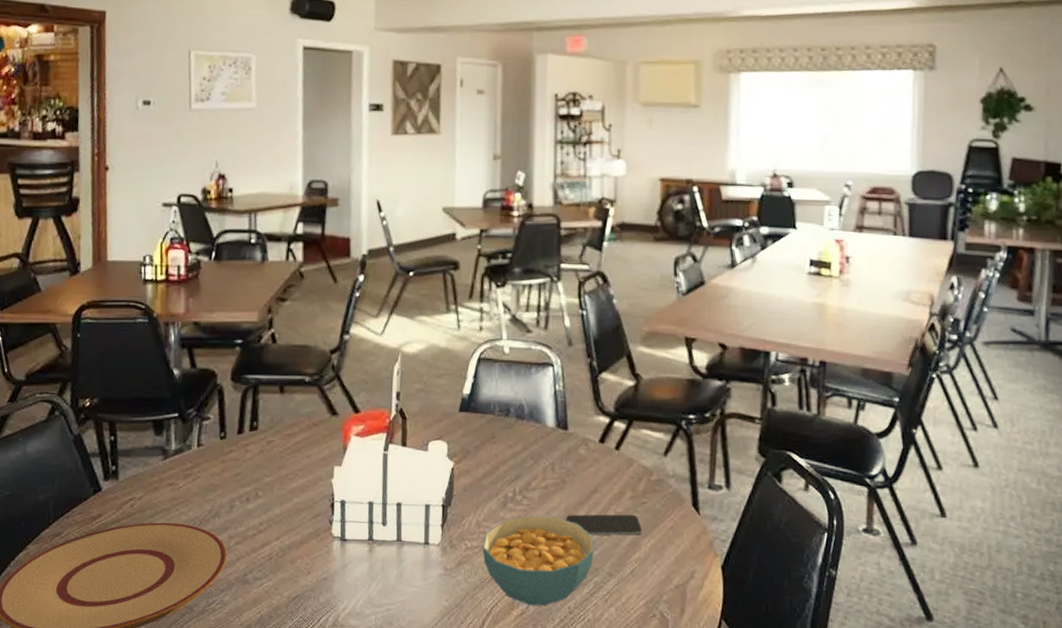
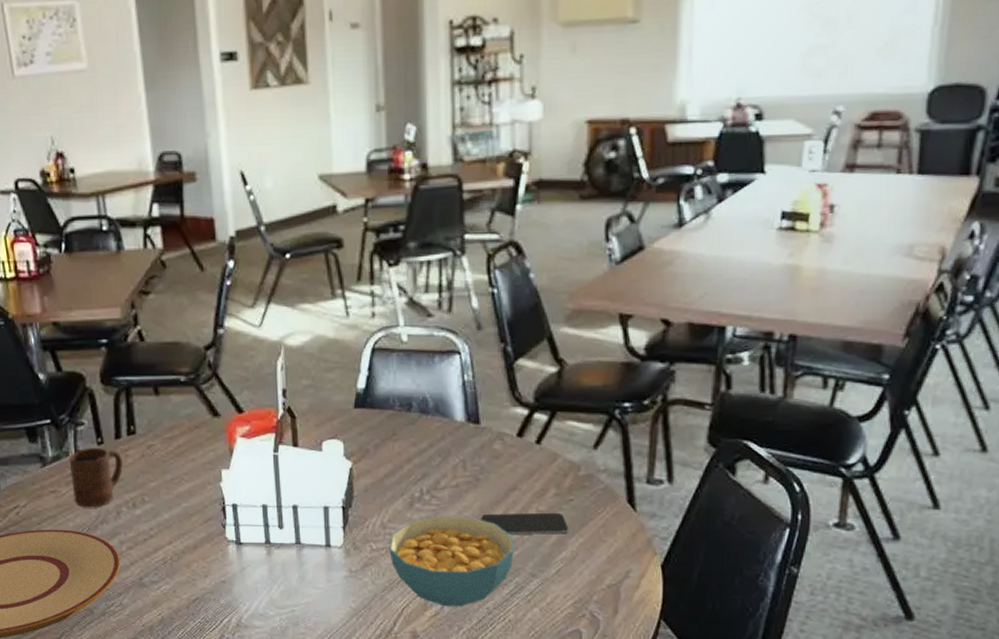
cup: none [190,441,242,502] -> present [69,447,123,508]

